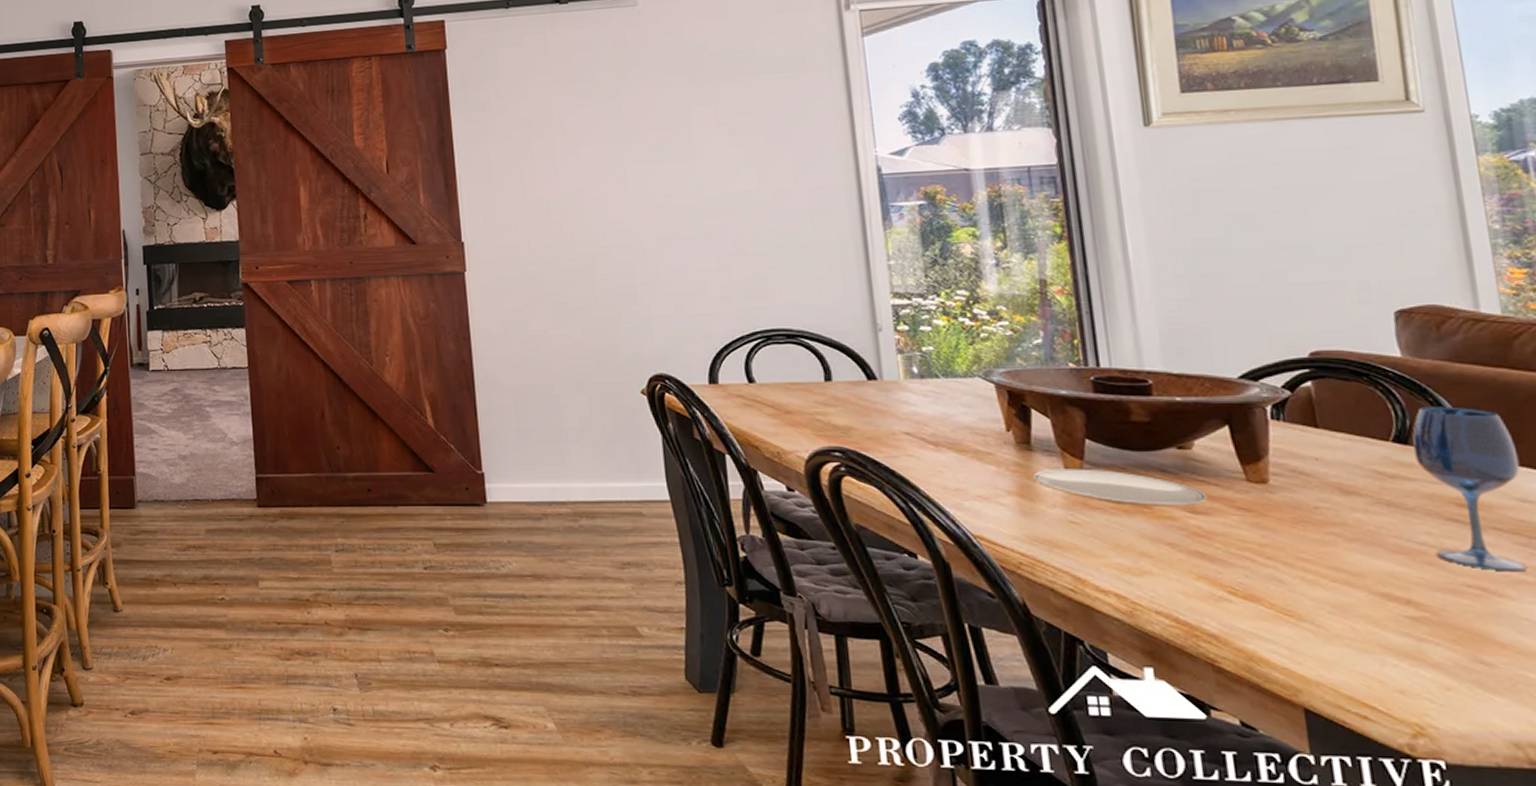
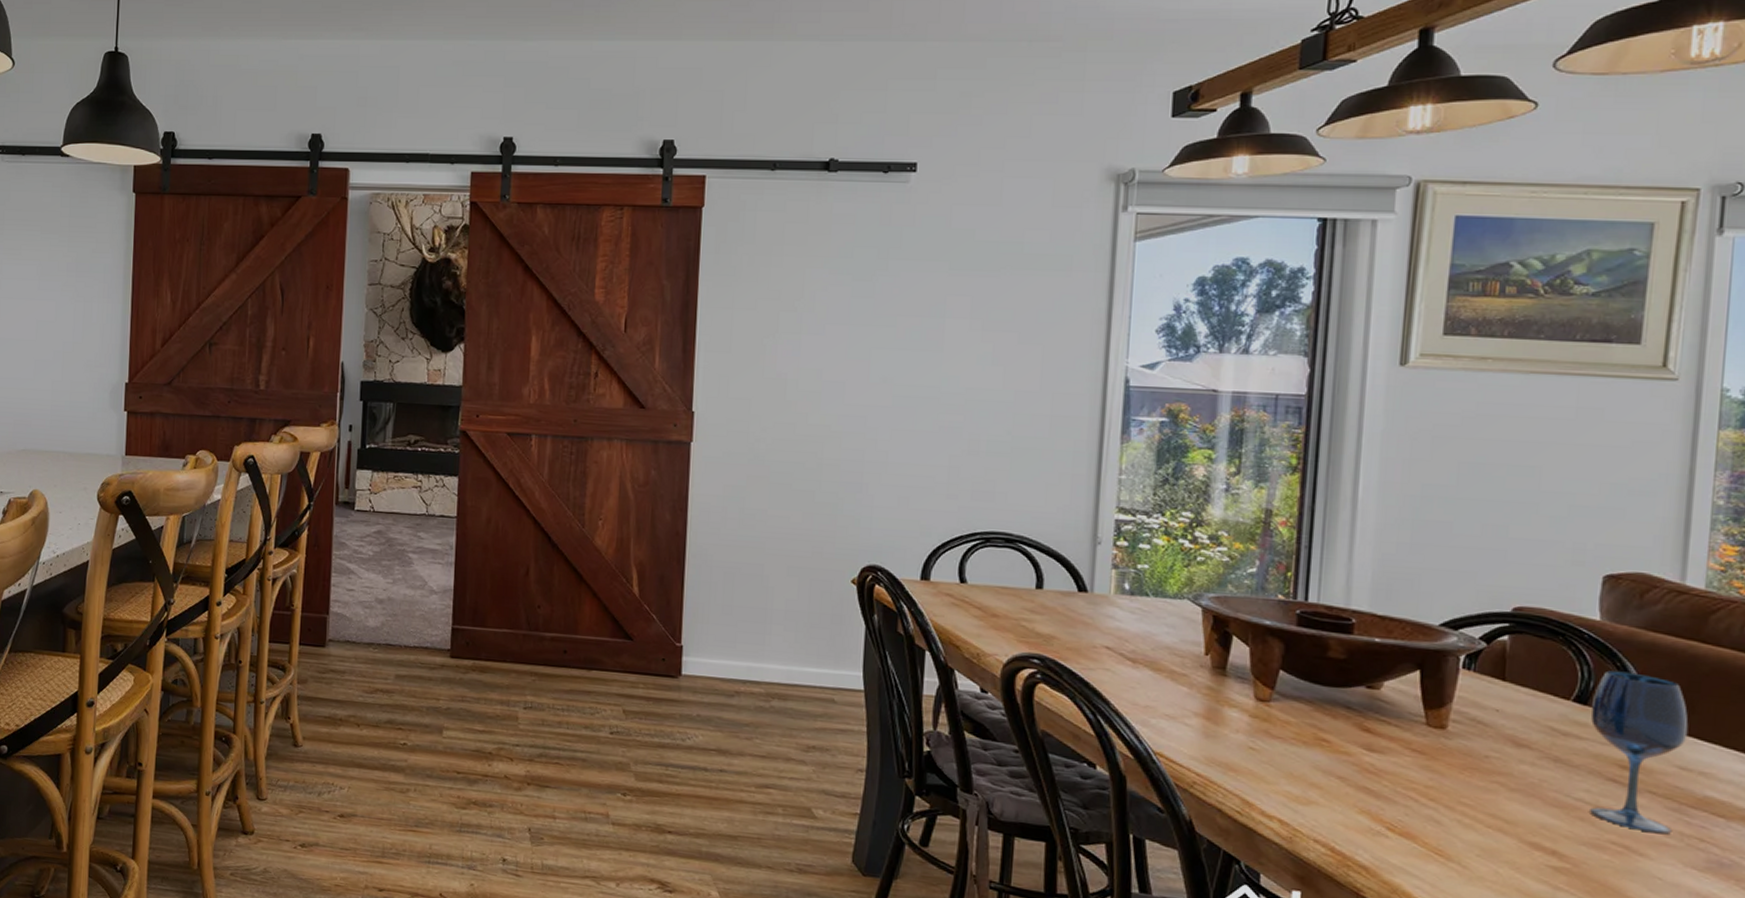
plate: present [1032,468,1208,506] -> none [1221,695,1386,744]

